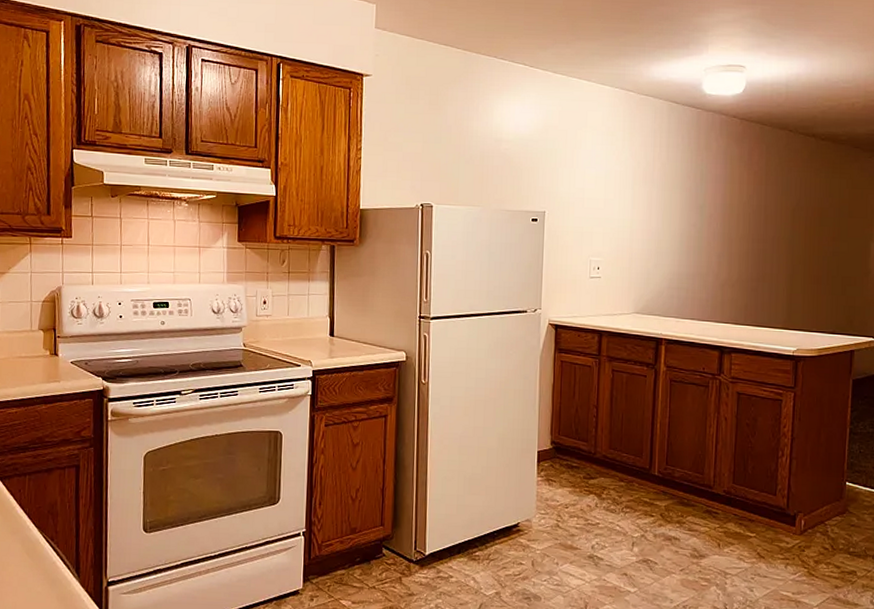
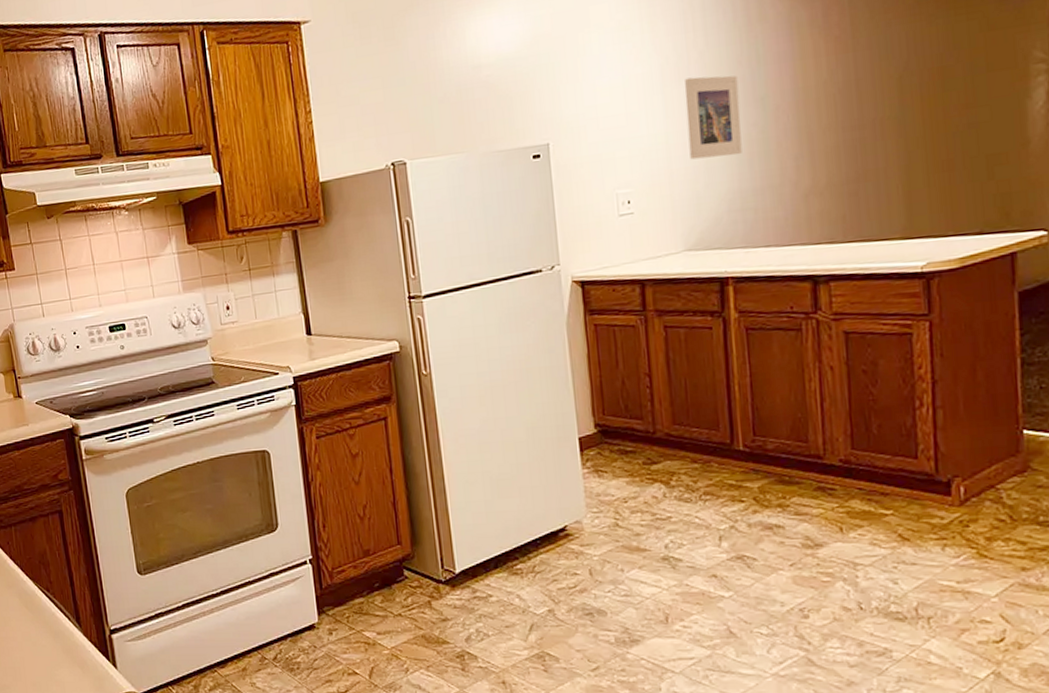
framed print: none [646,181,686,246] -> present [685,75,742,160]

